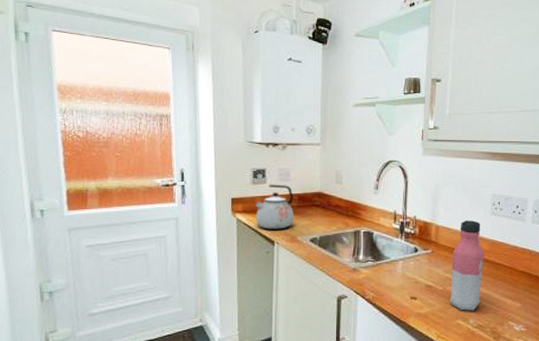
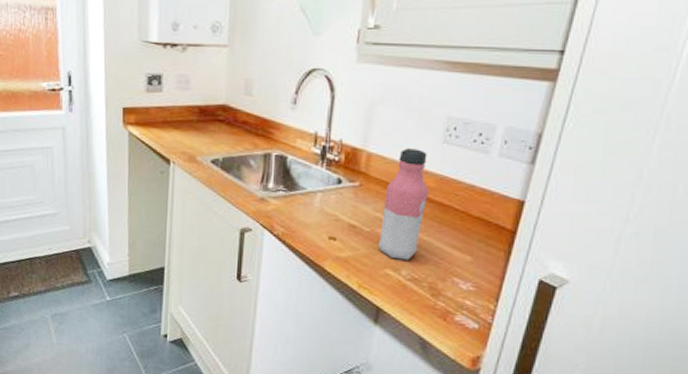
kettle: present [255,184,295,229] -> none [149,92,194,147]

